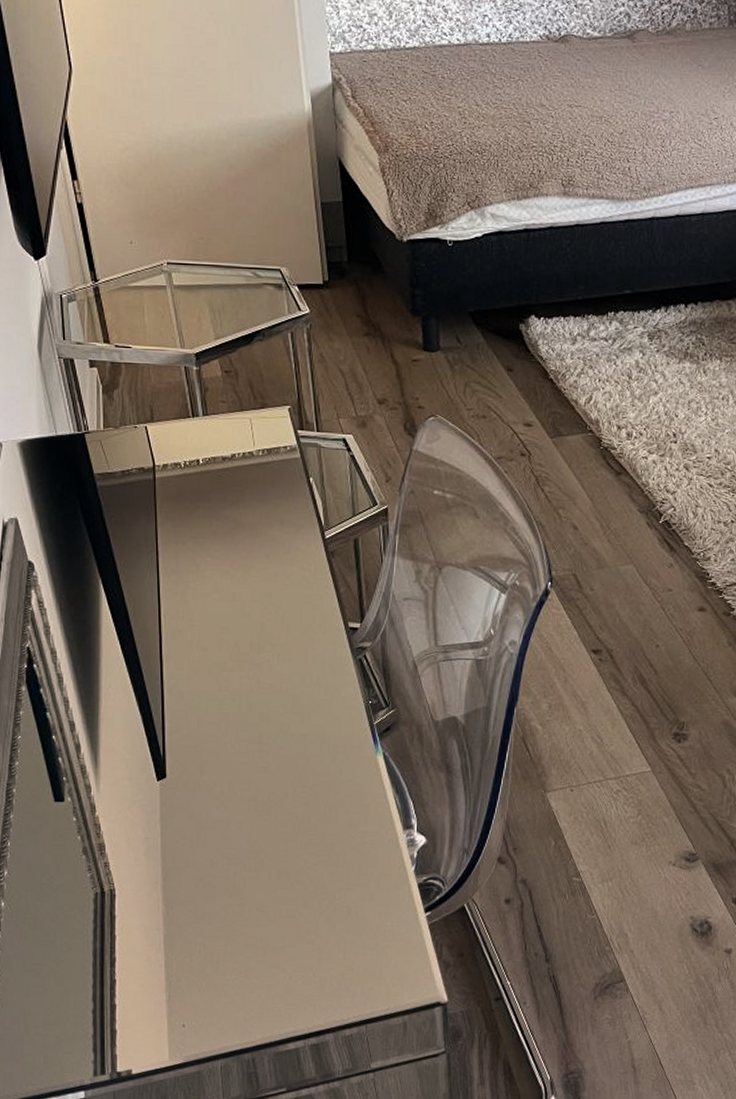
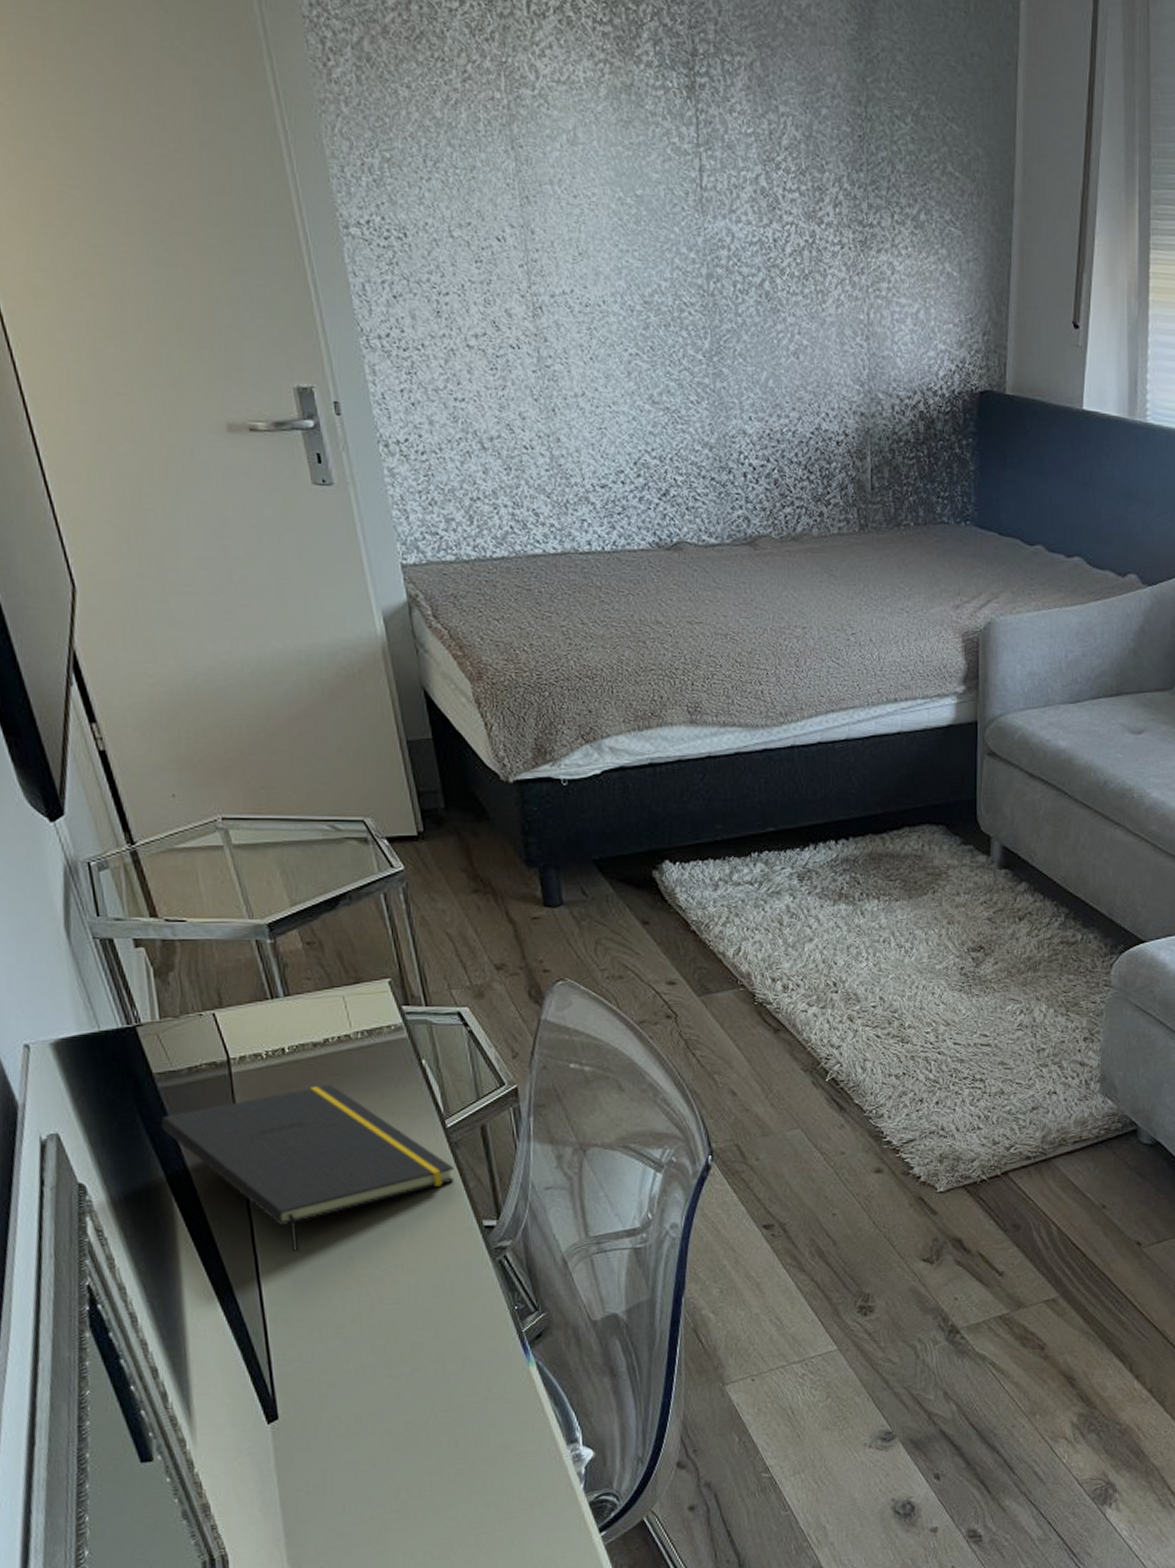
notepad: none [96,493,329,634] -> present [160,1083,455,1251]

